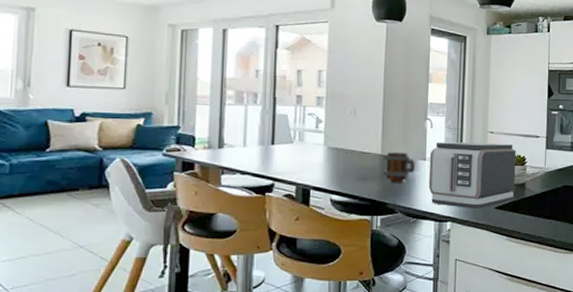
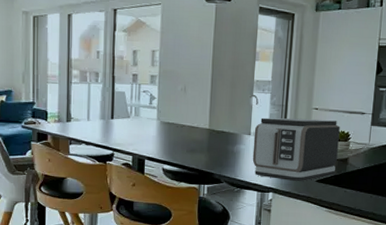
mug: present [383,152,415,183] -> none [210,127,240,156]

